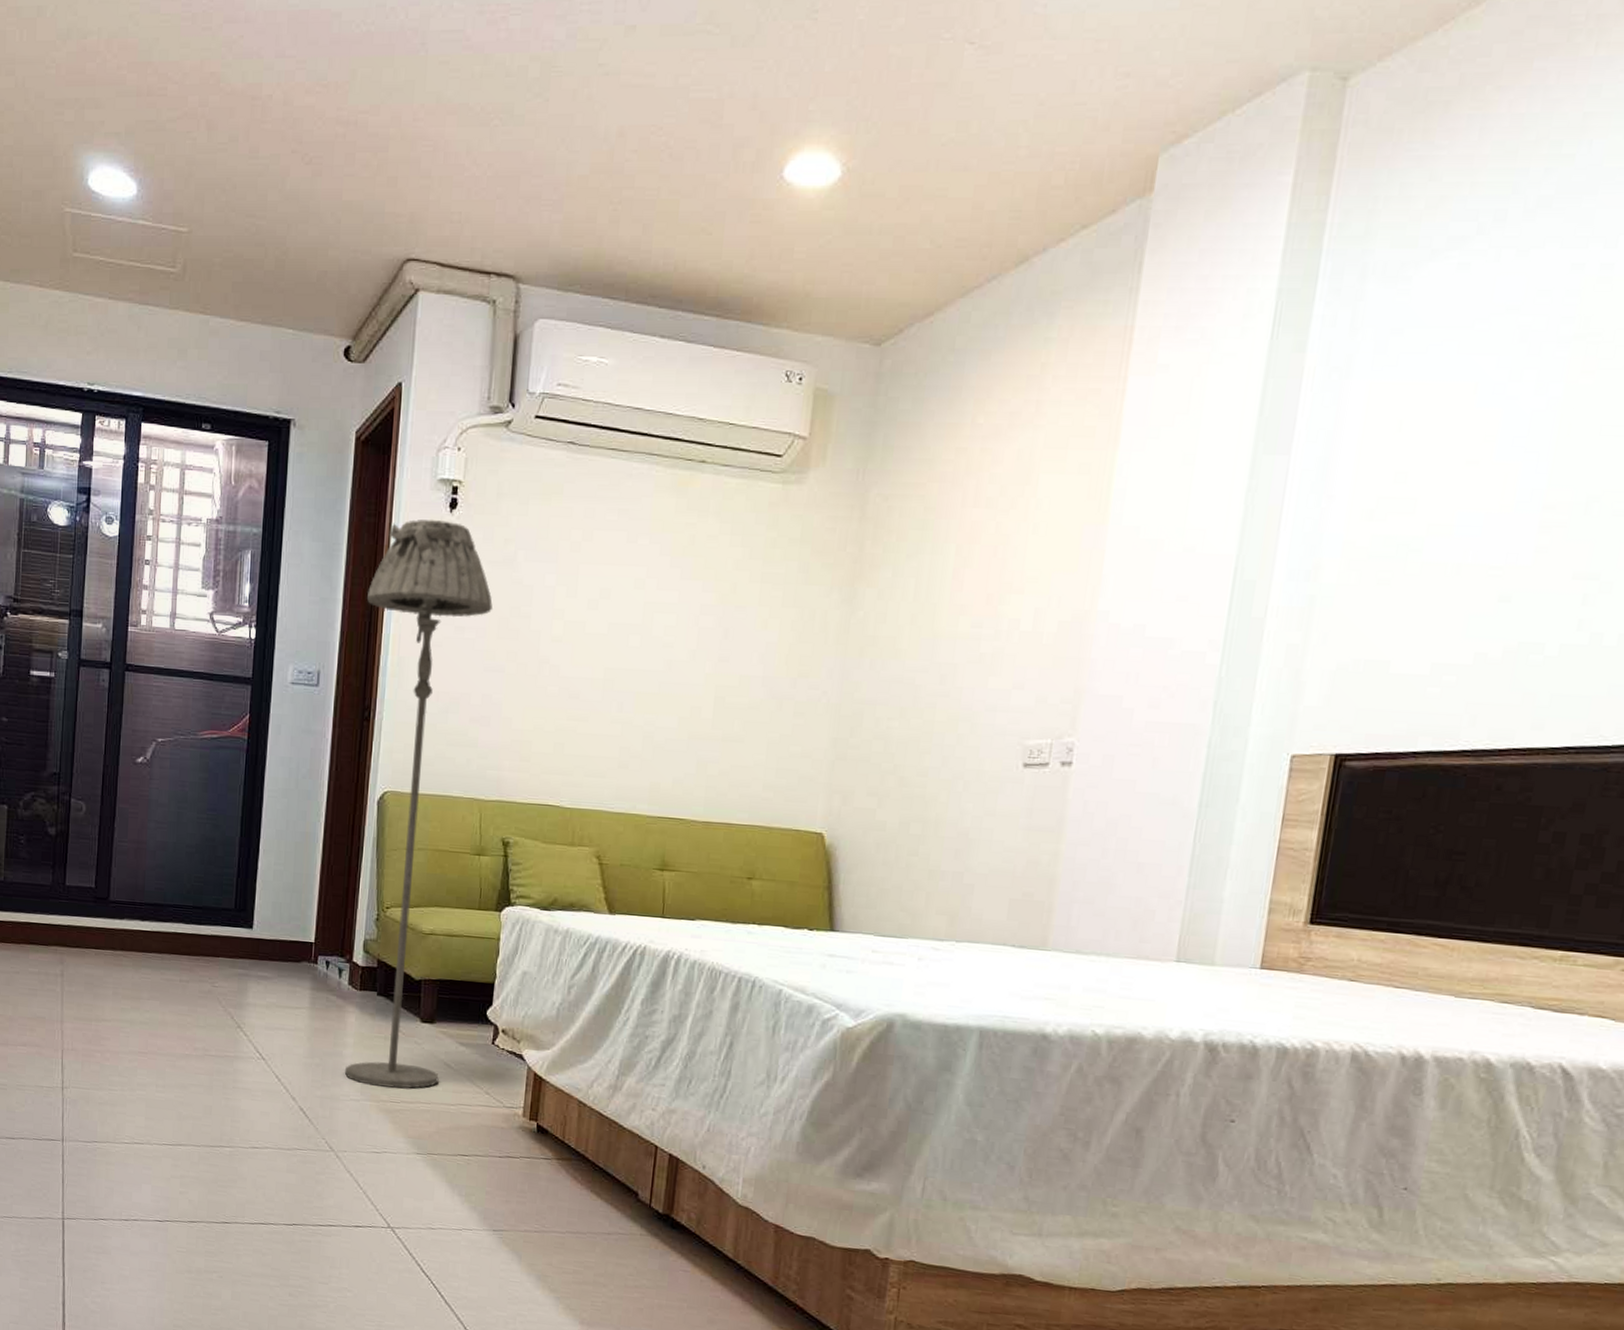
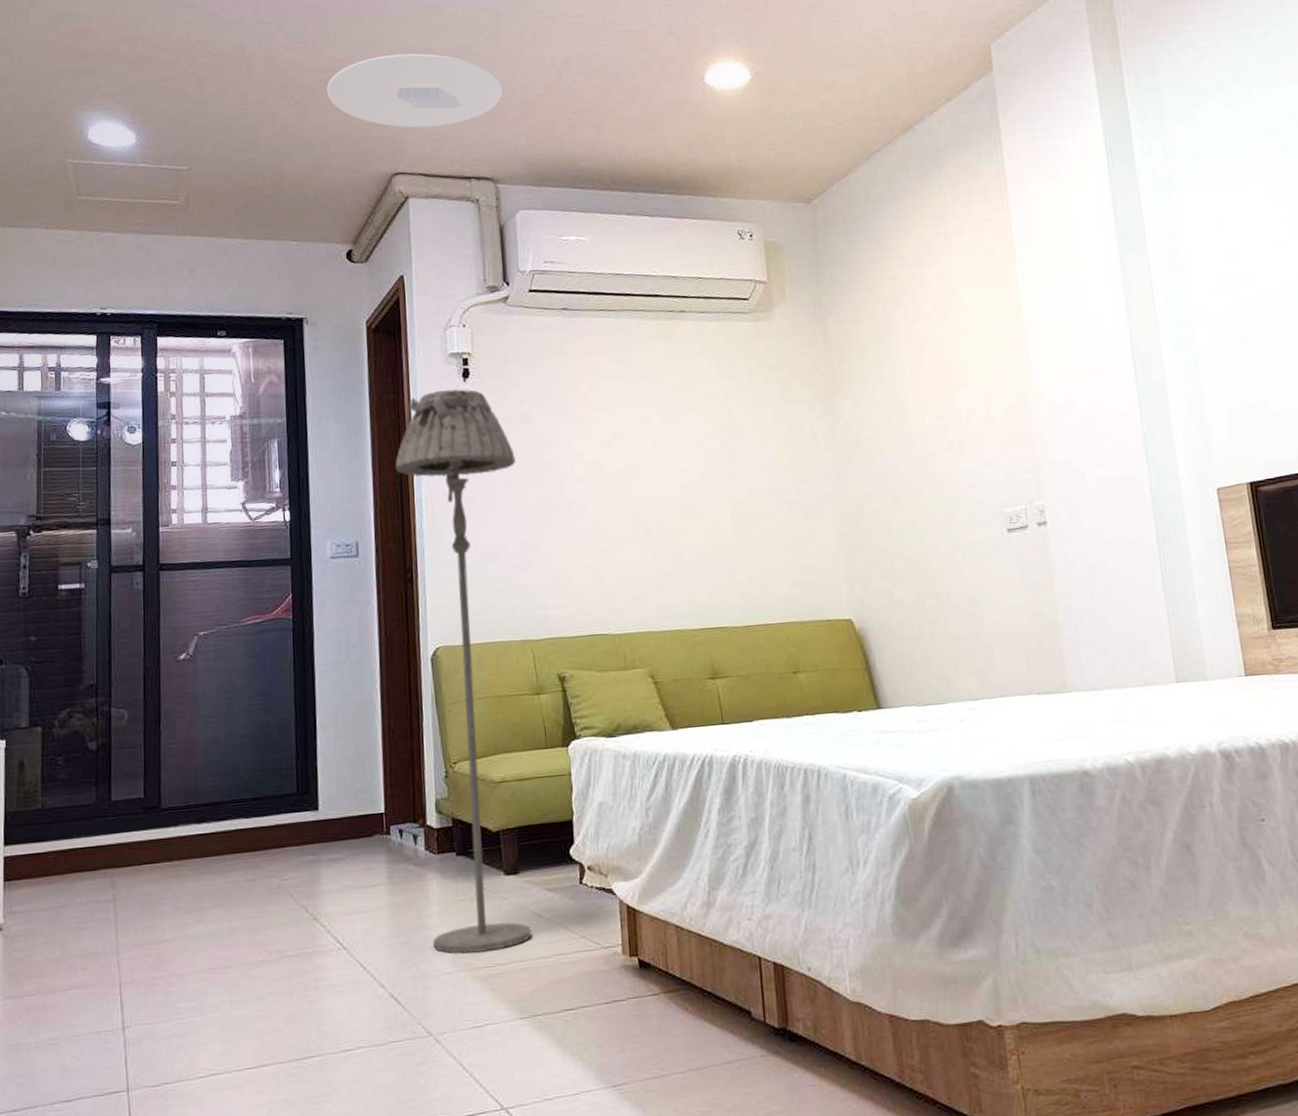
ceiling light: none [345,109,543,206] -> present [327,53,503,128]

